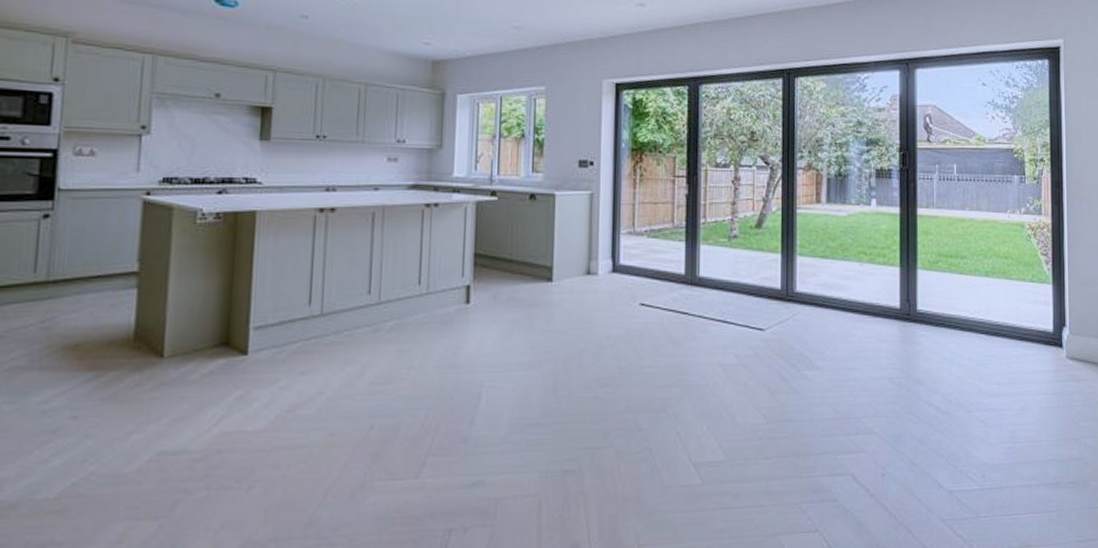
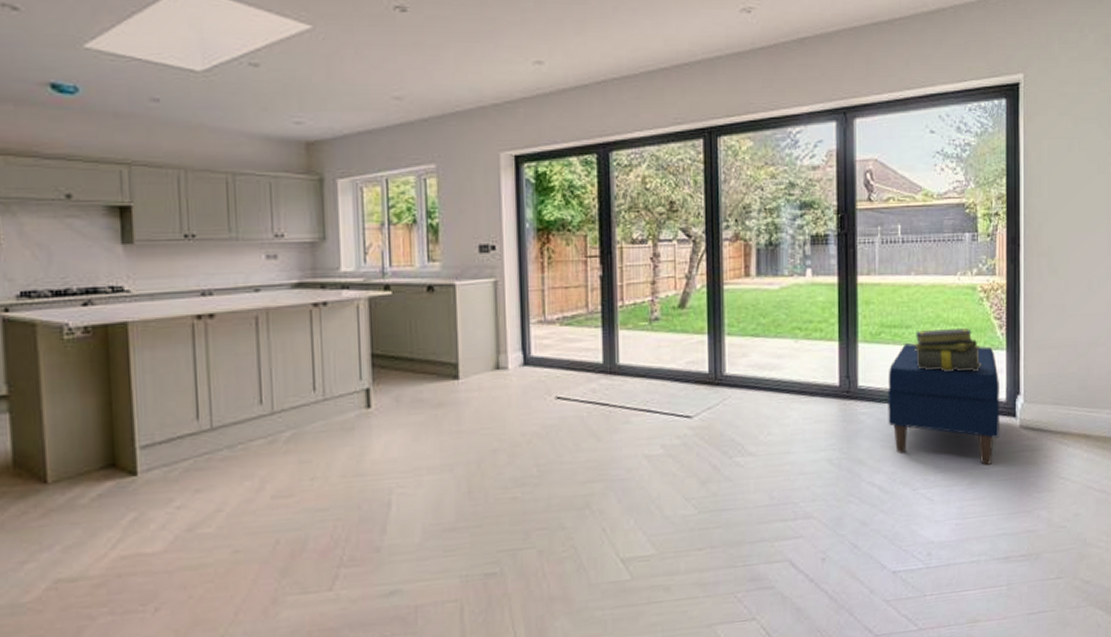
bench: none [944,273,1047,392] -> present [888,343,999,465]
stack of books: none [968,260,1031,302] -> present [913,328,982,371]

